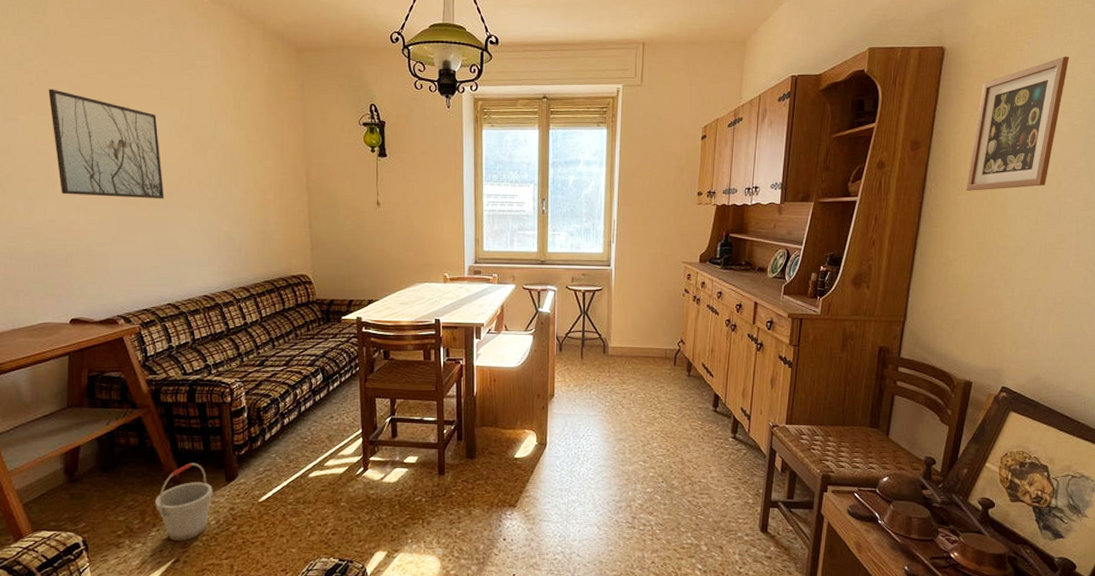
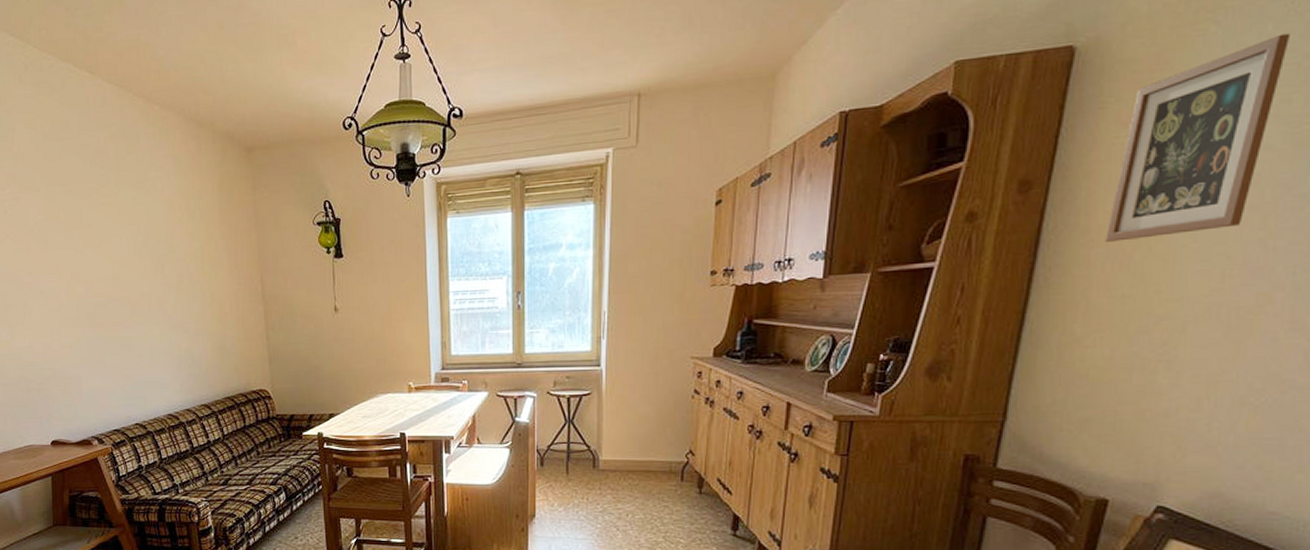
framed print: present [48,89,165,199] -> none [20,216,128,320]

